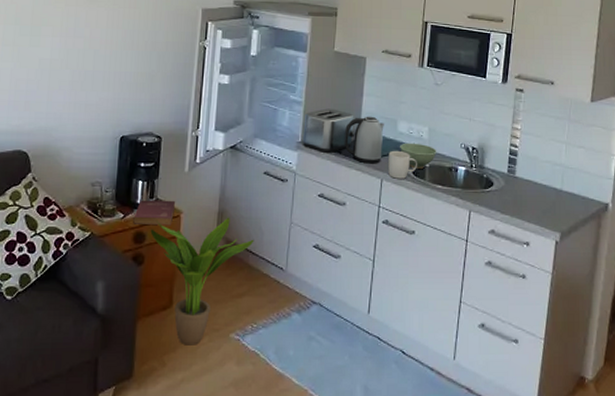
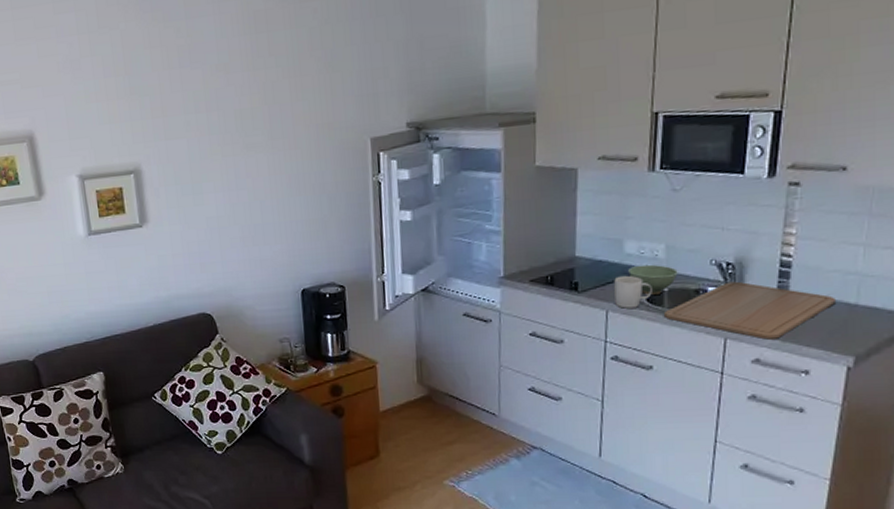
book: present [133,200,176,226] -> none [327,350,370,378]
potted plant: present [150,217,254,346] -> none [346,364,460,493]
toaster: present [303,108,355,154] -> none [505,234,570,288]
kettle: present [344,116,384,164] -> none [555,238,606,295]
chopping board: none [426,163,547,214] -> present [664,281,835,340]

